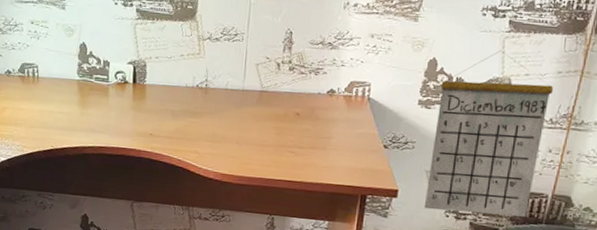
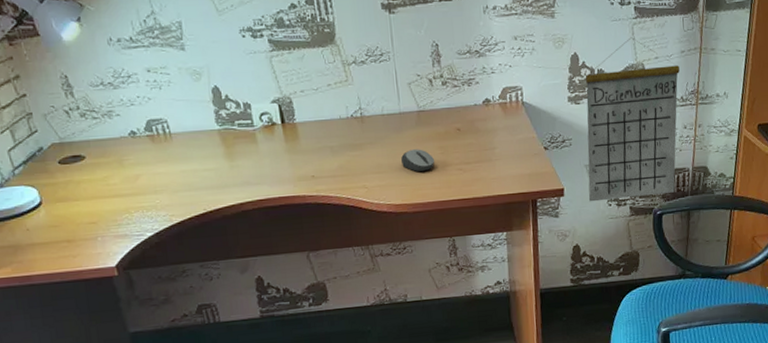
computer mouse: none [235,125,269,148] -> present [400,149,435,172]

